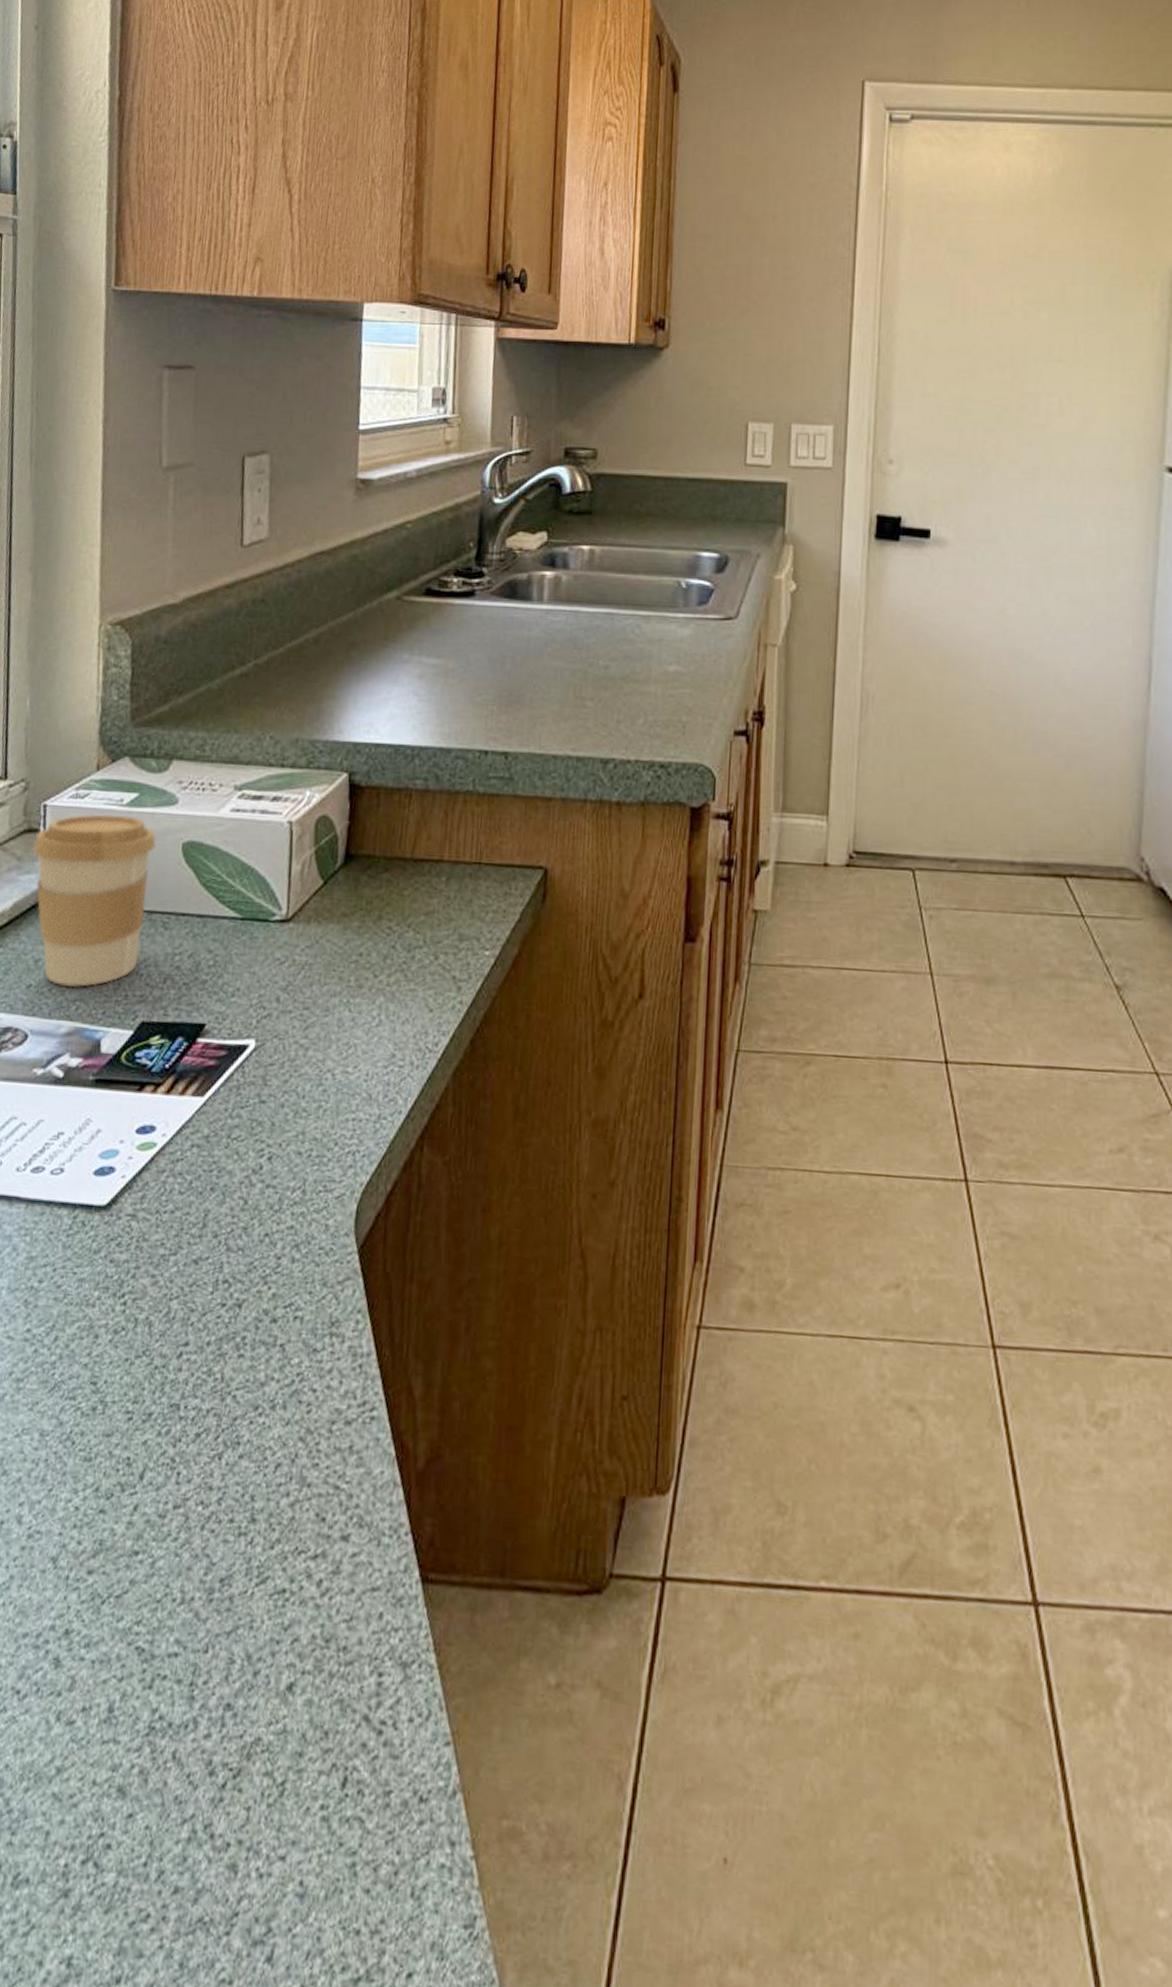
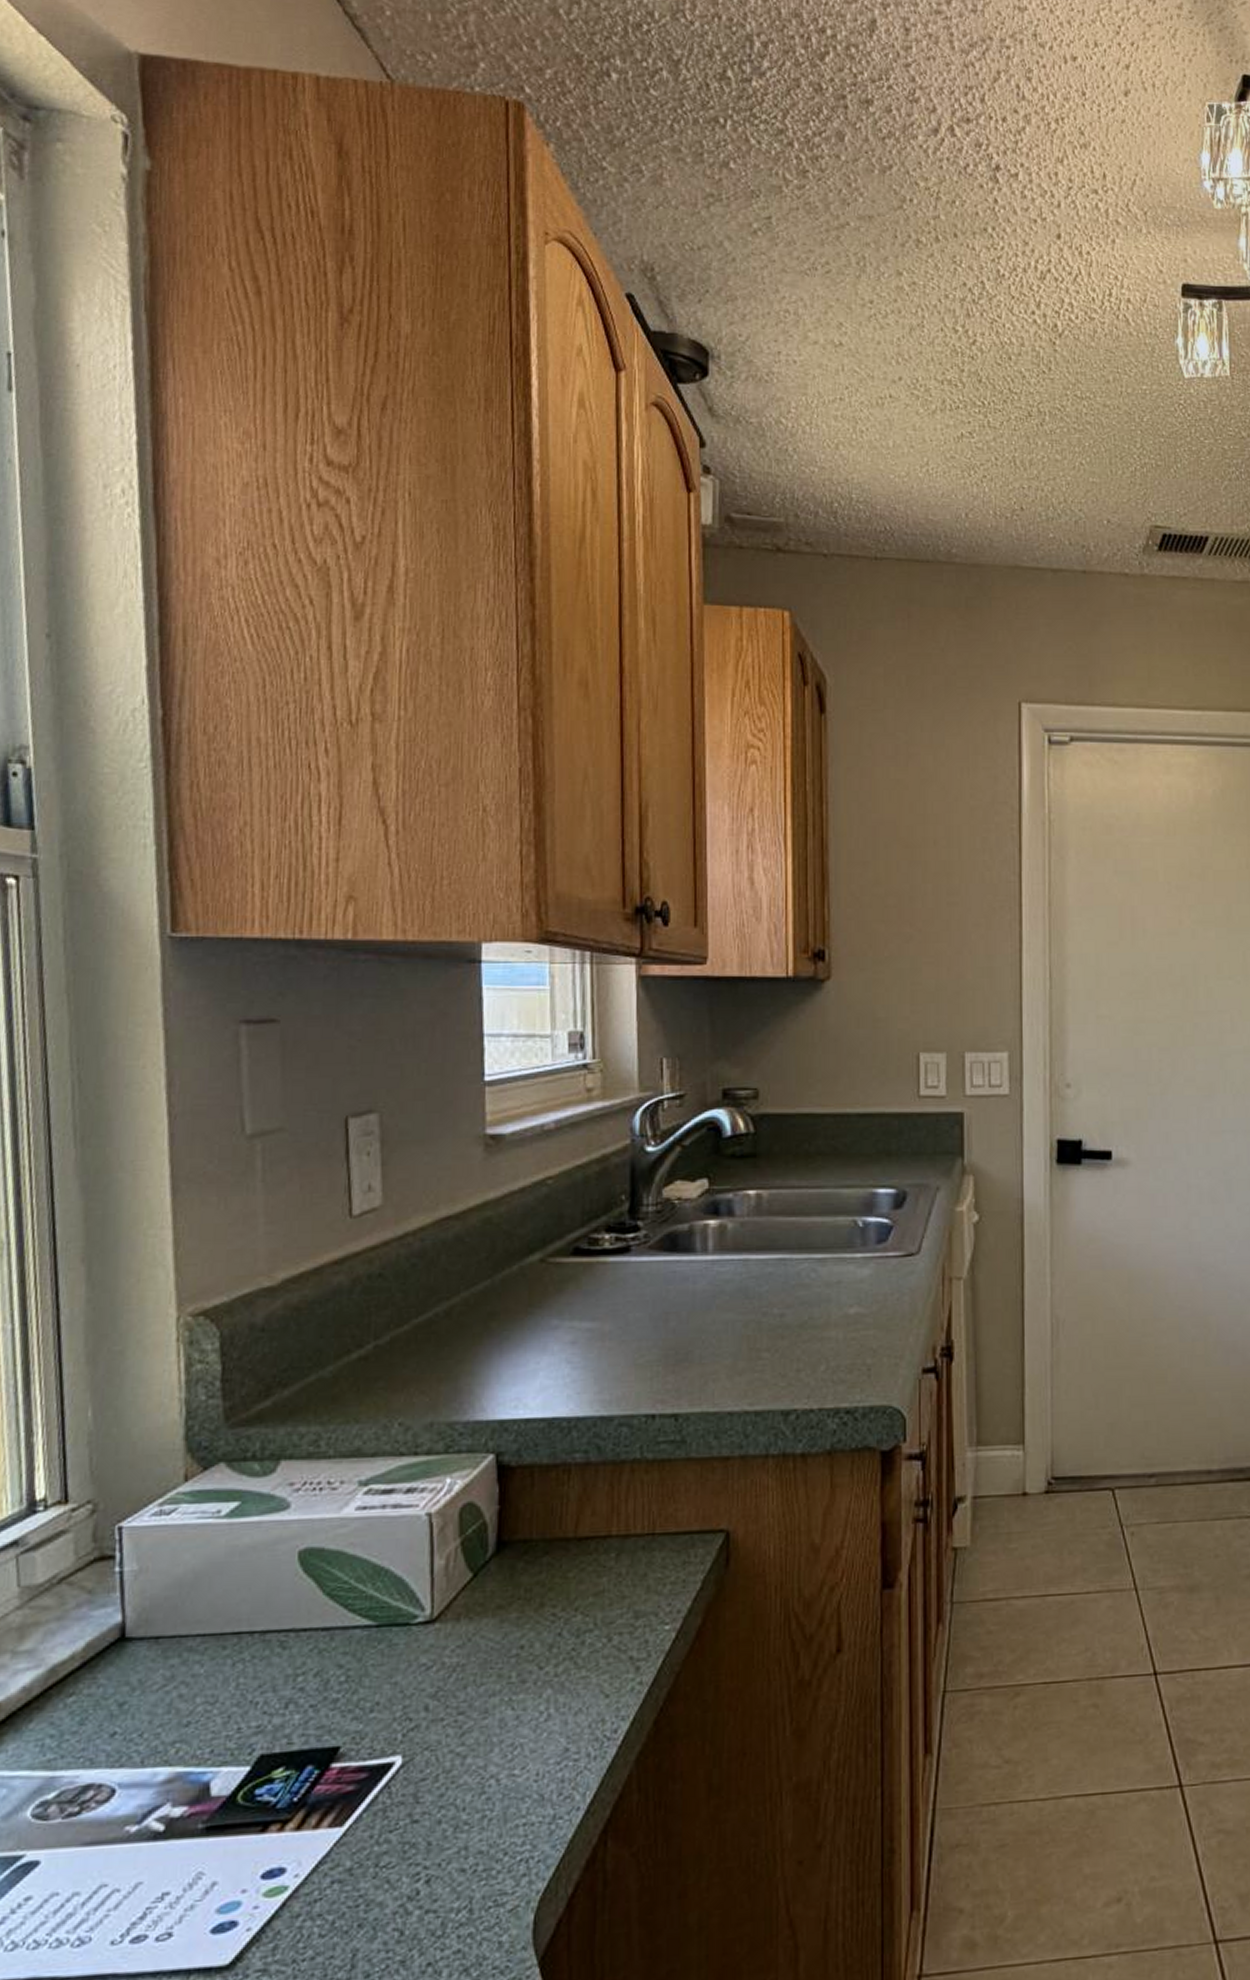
coffee cup: present [32,814,156,987] -> none [107,1528,266,1728]

